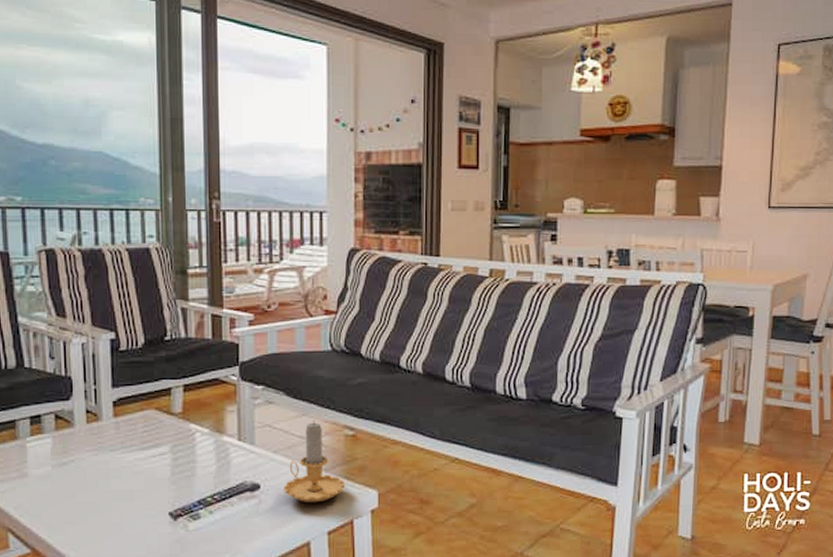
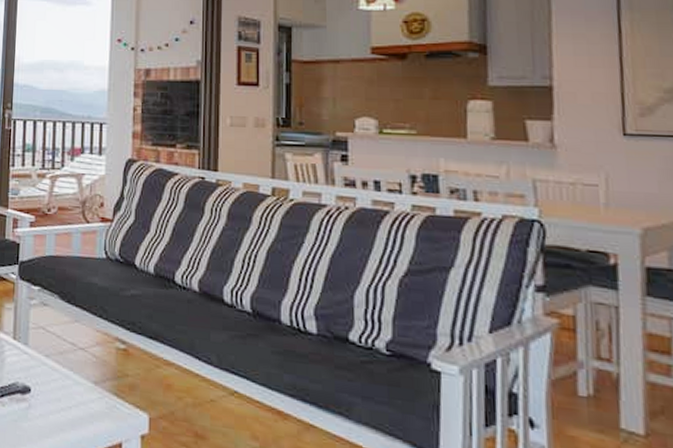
candle: present [284,420,346,503] -> none [53,327,115,417]

